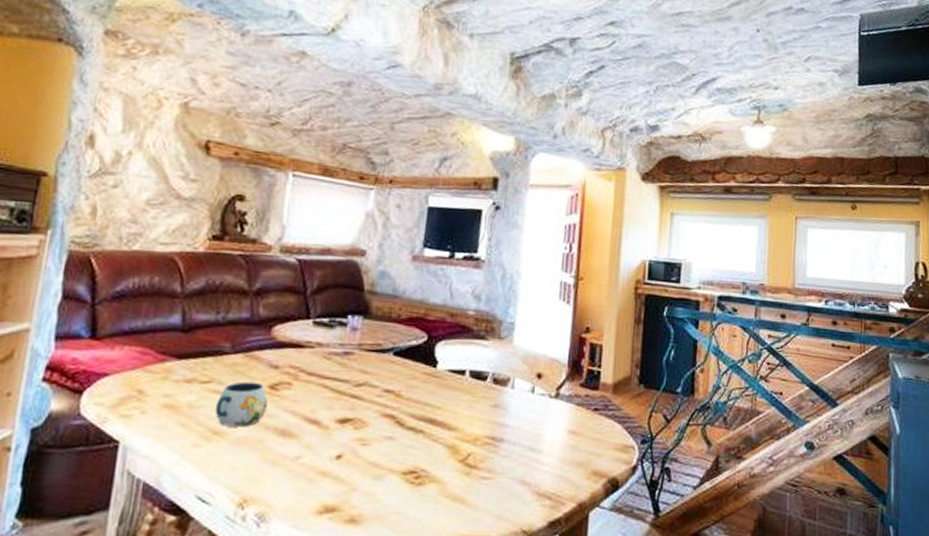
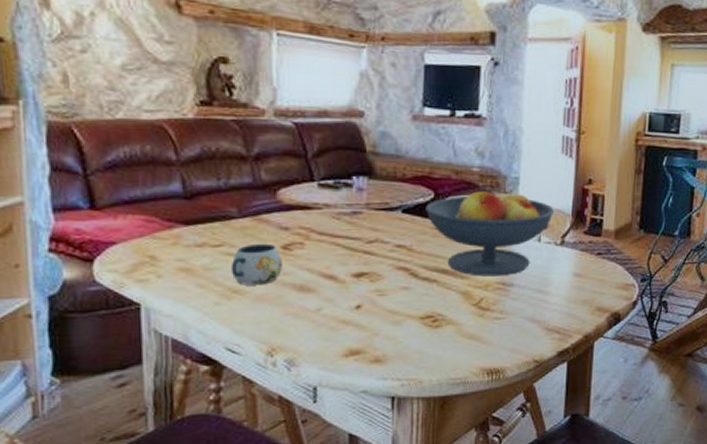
fruit bowl: none [417,335,550,430] -> present [426,189,555,276]

